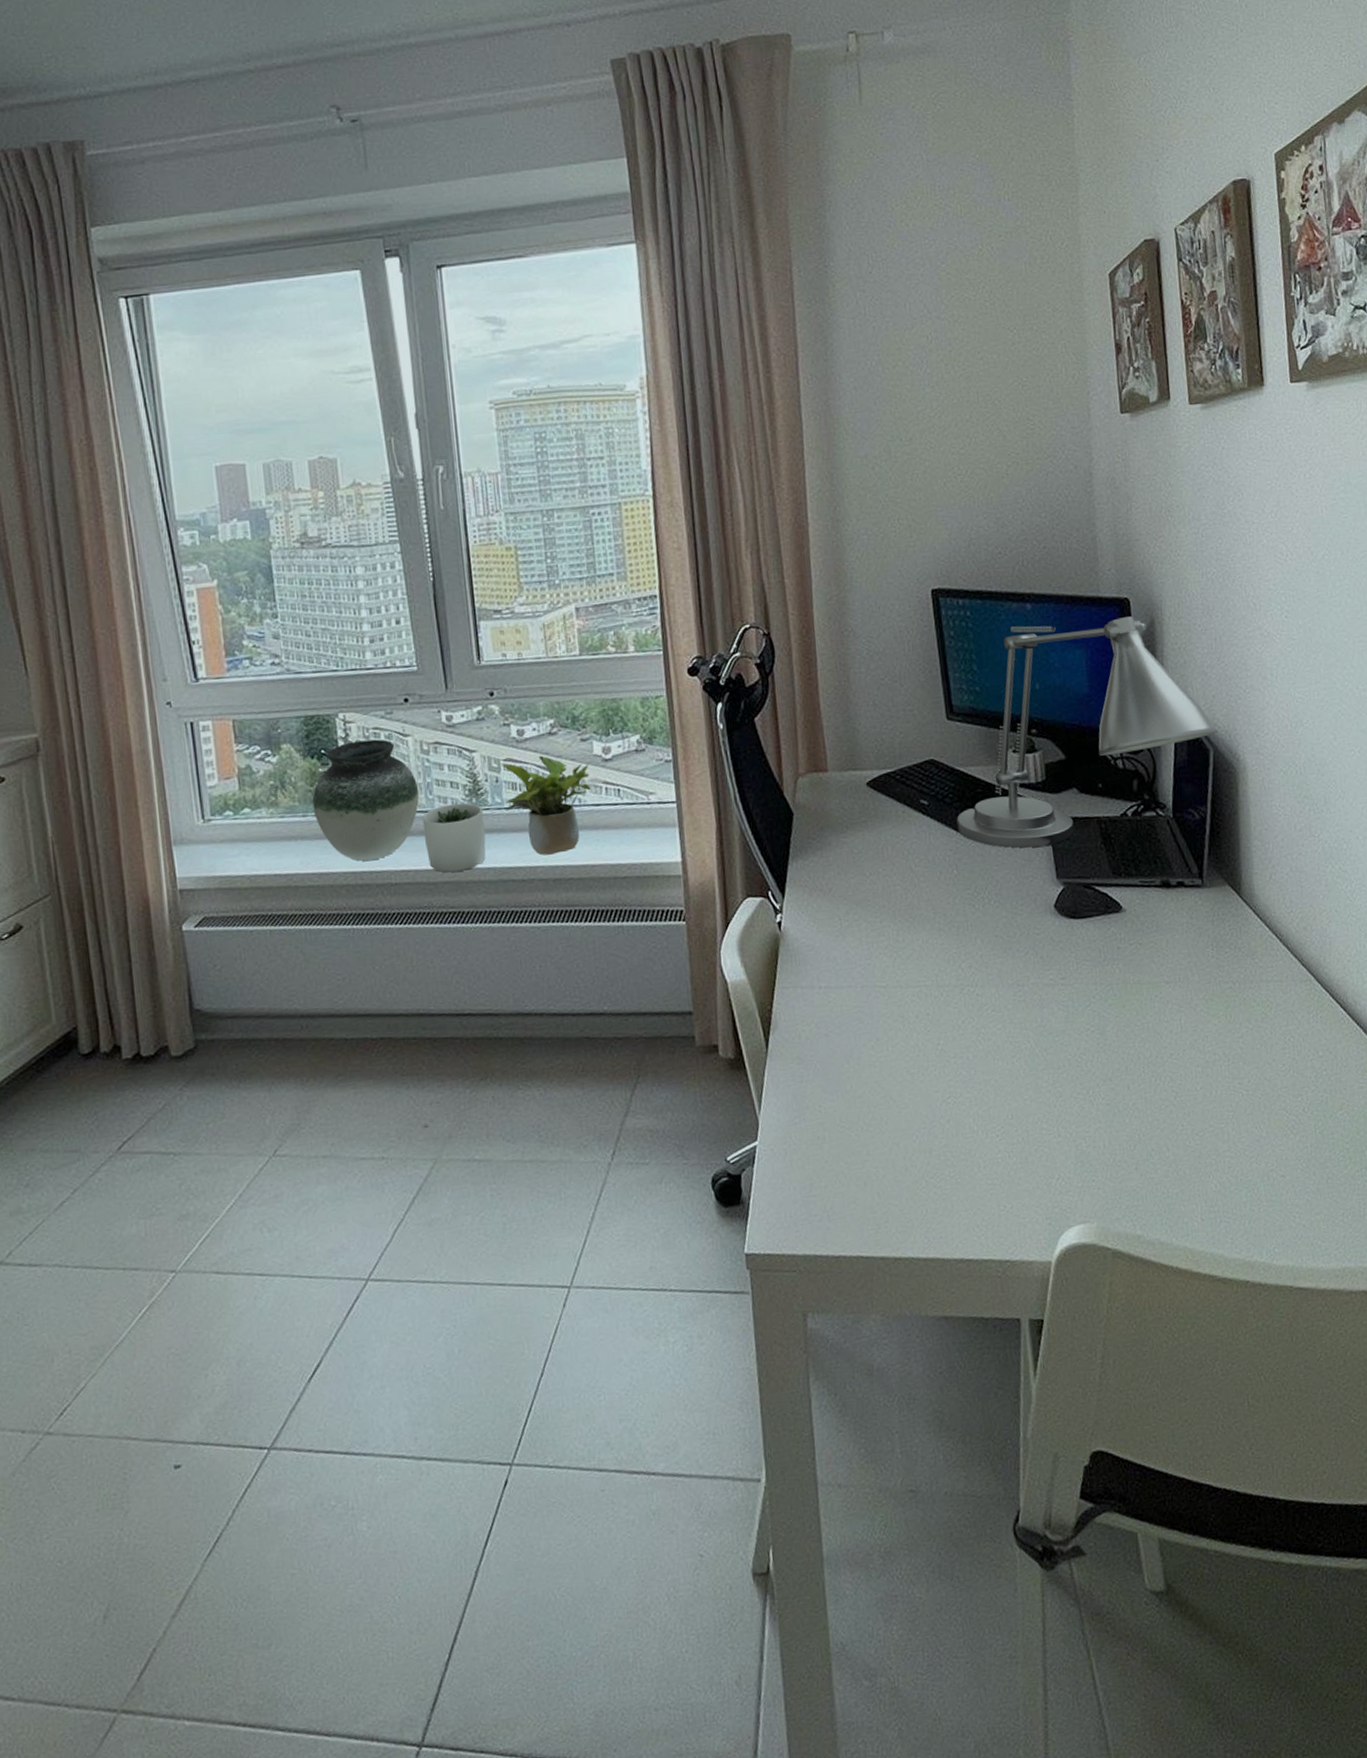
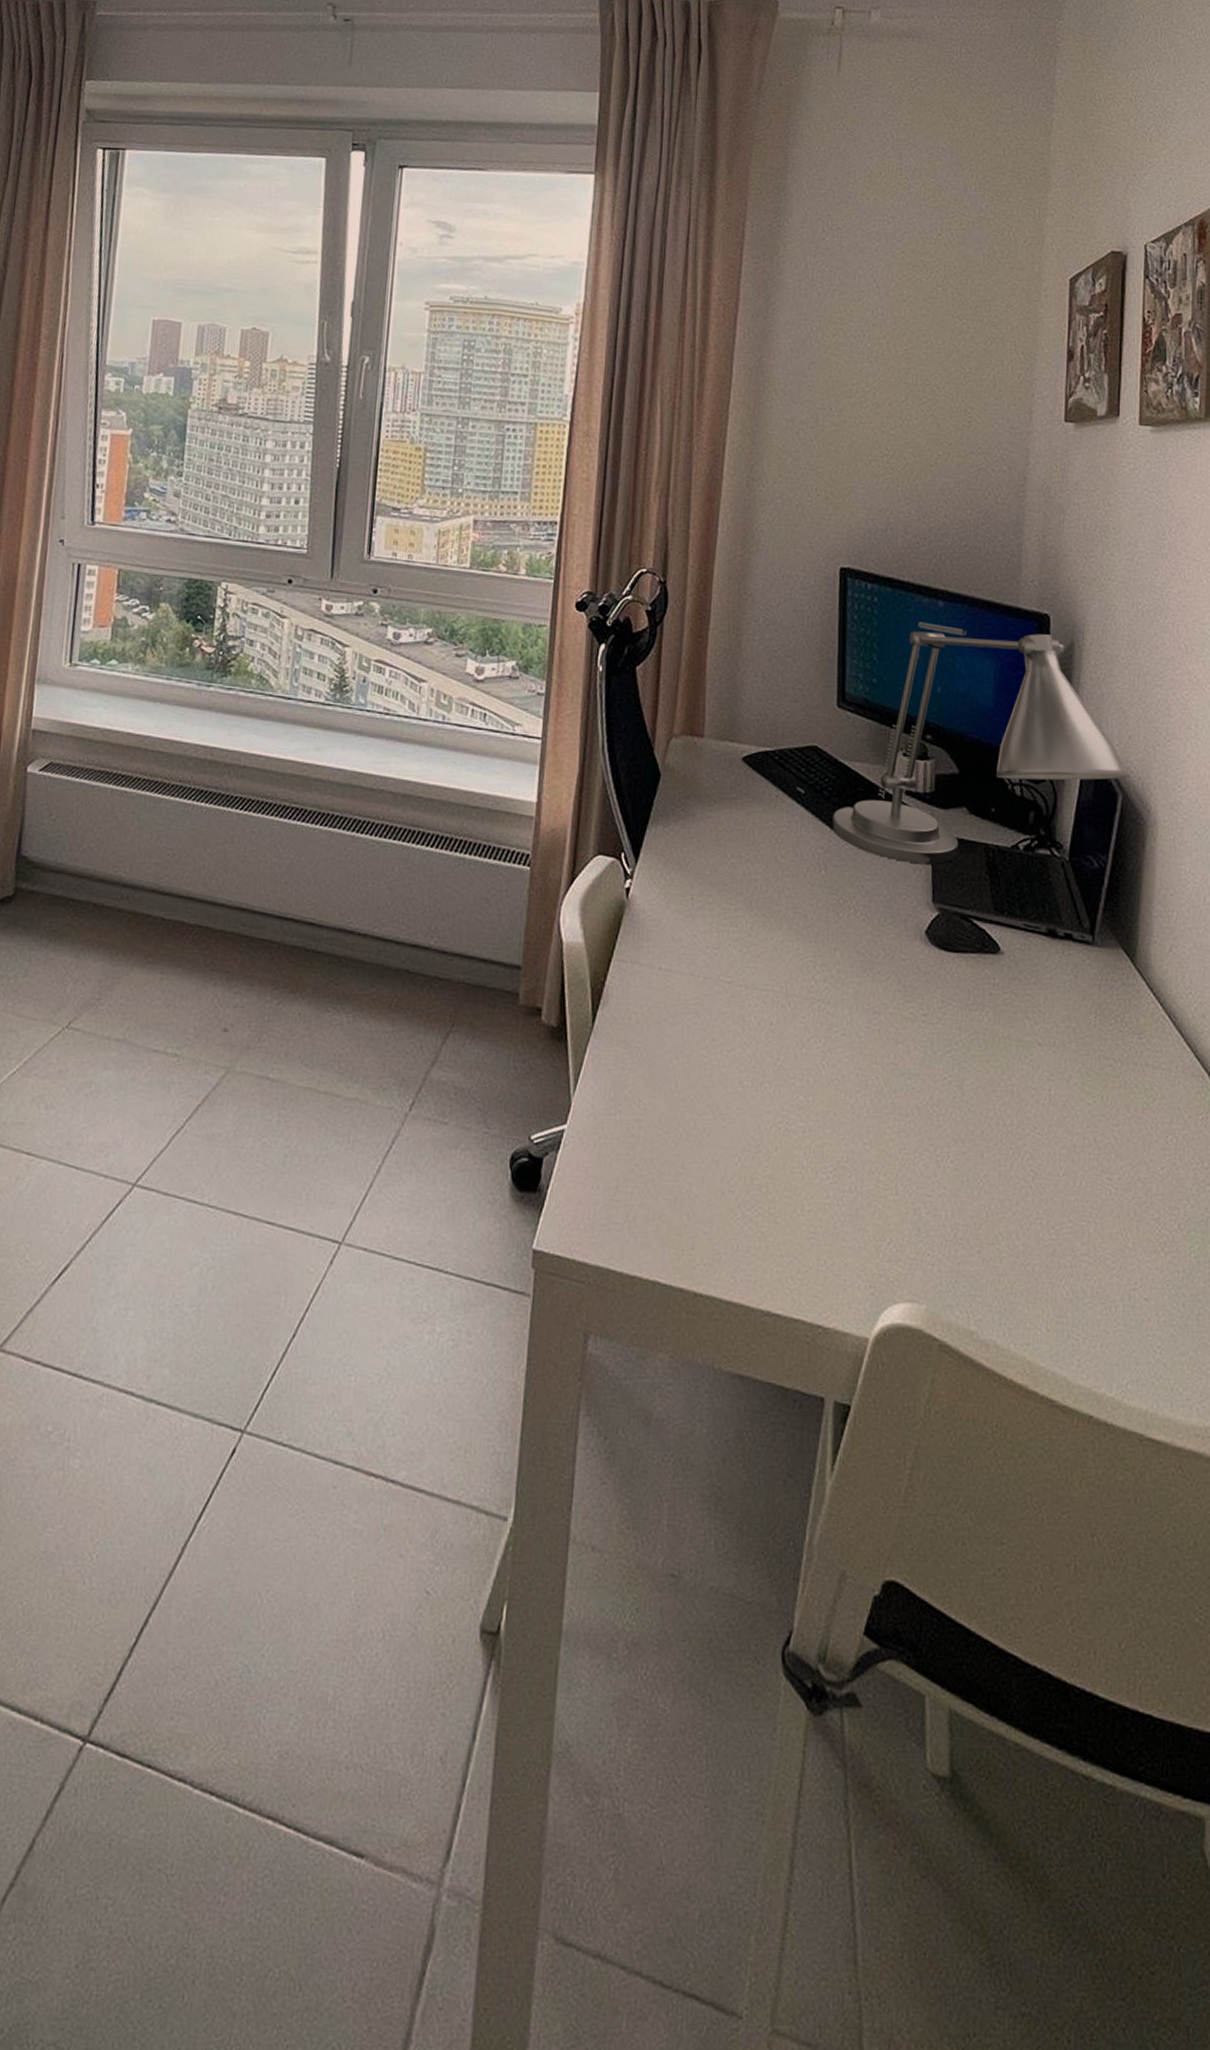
vase: present [312,739,420,861] -> none [178,613,286,738]
planter: present [422,802,486,873] -> none [281,695,345,767]
potted plant: present [502,755,591,856] -> none [367,663,459,769]

